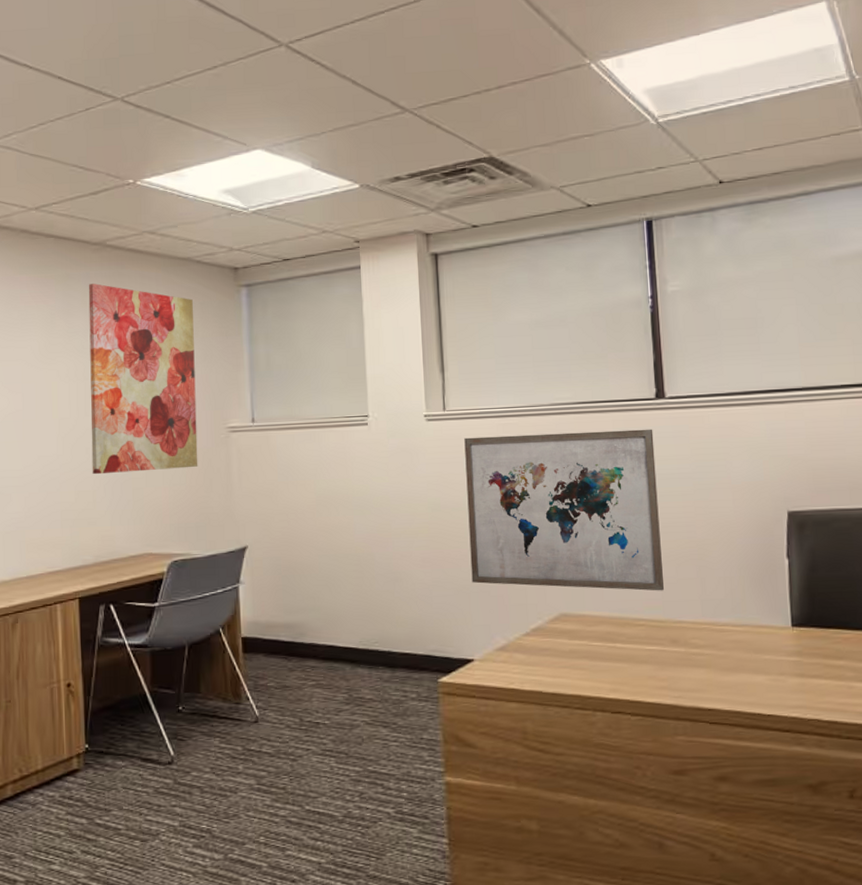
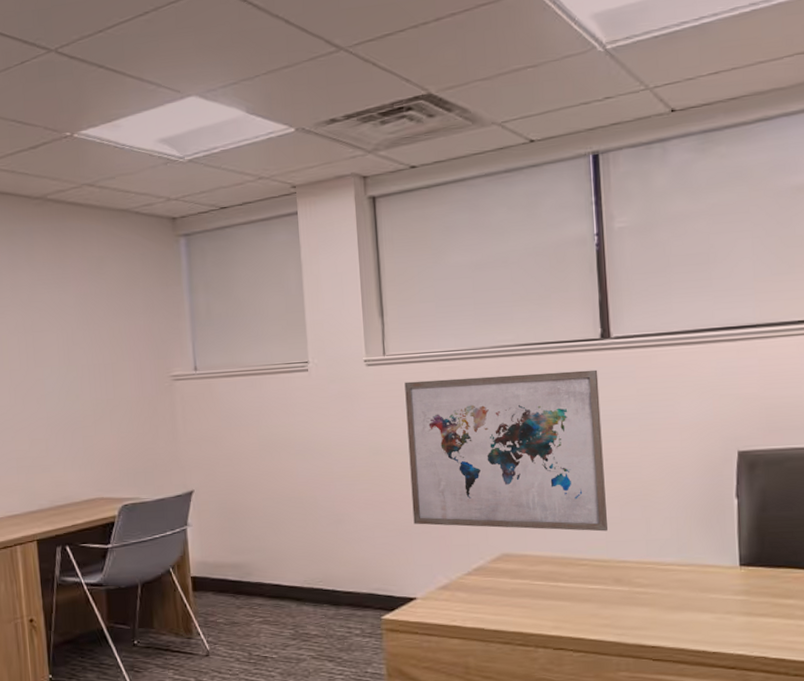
wall art: present [88,283,198,475] -> none [31,237,144,424]

